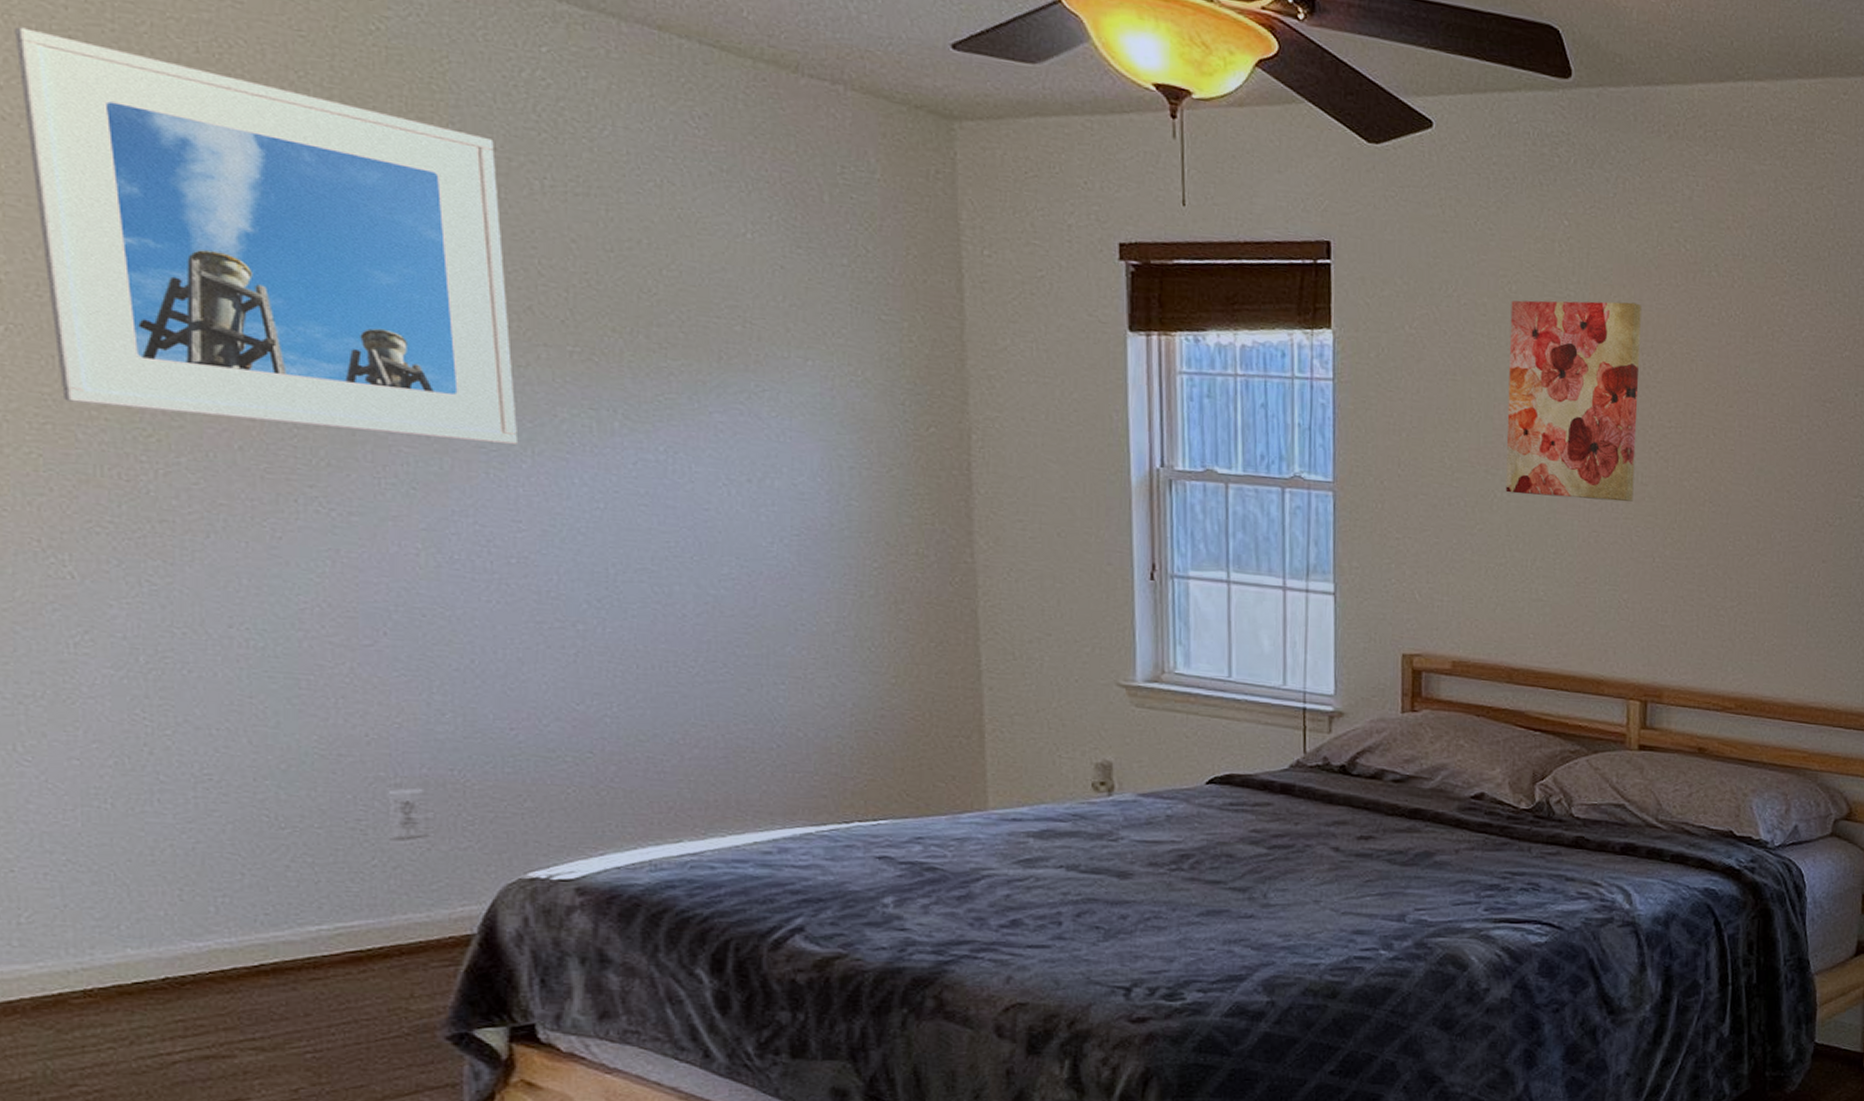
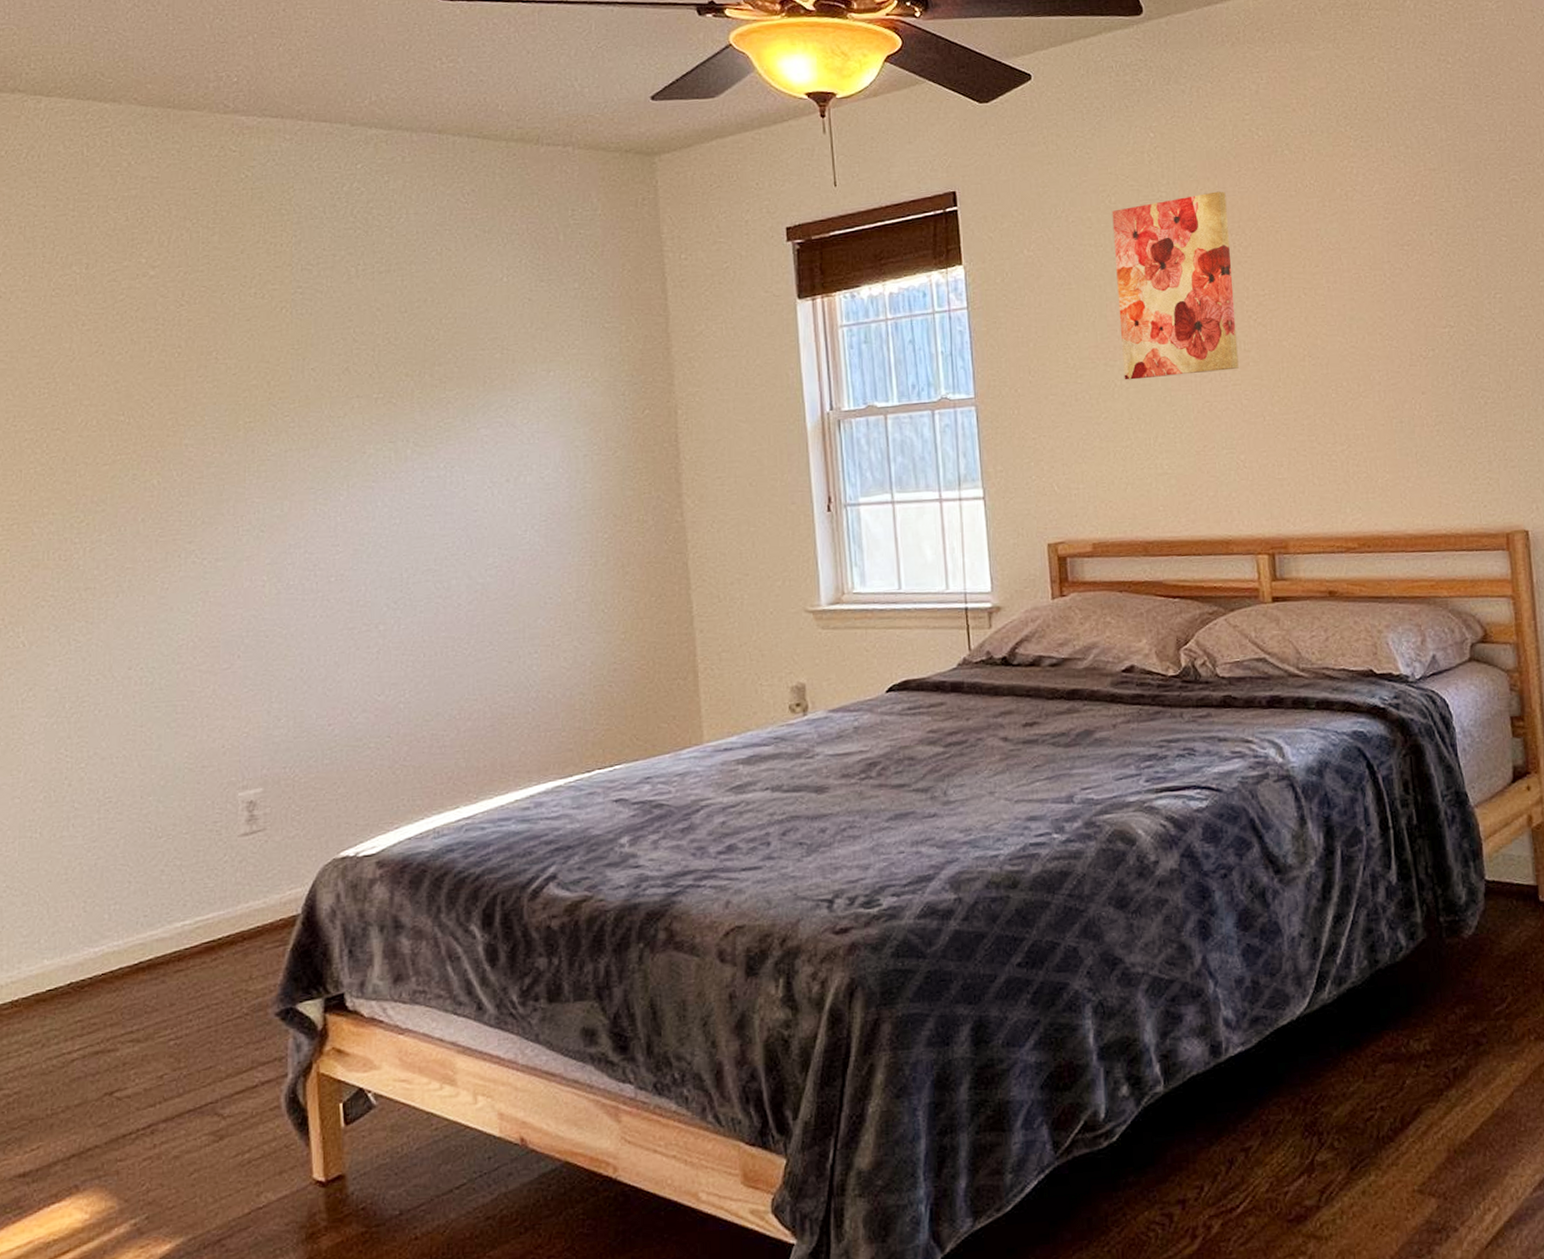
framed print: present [14,27,519,446] -> none [11,227,338,504]

